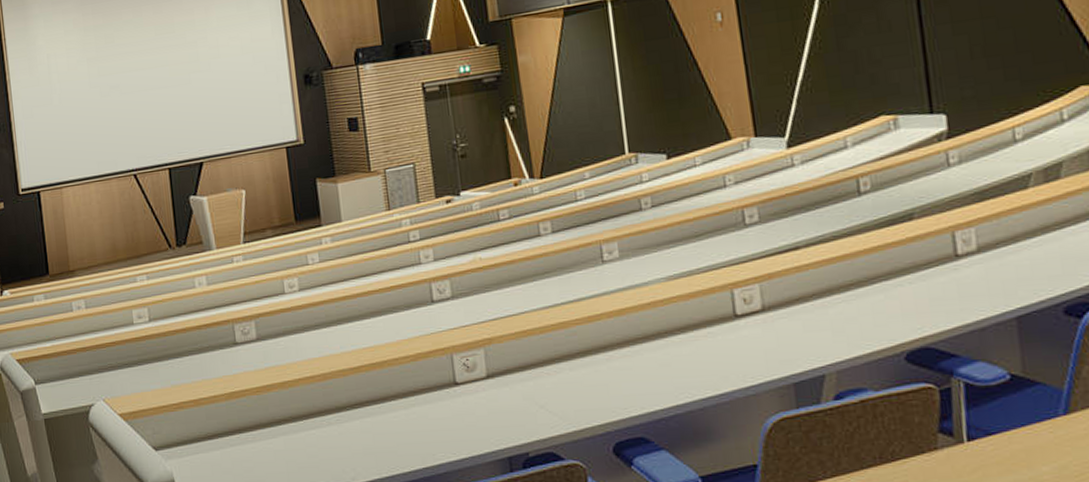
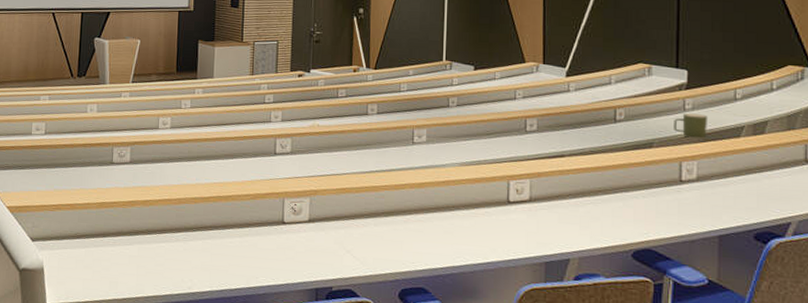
mug: none [936,167,983,201] -> present [674,113,708,140]

